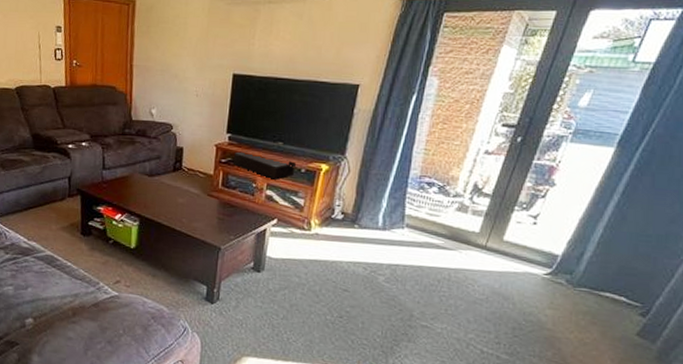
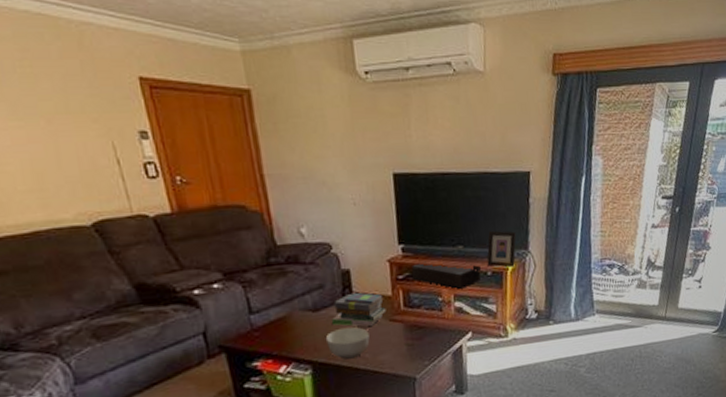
bowl: none [154,194,189,221] -> present [325,327,370,361]
books: none [161,167,207,198] -> present [331,292,387,327]
picture frame: none [302,133,335,169] -> present [487,230,517,268]

